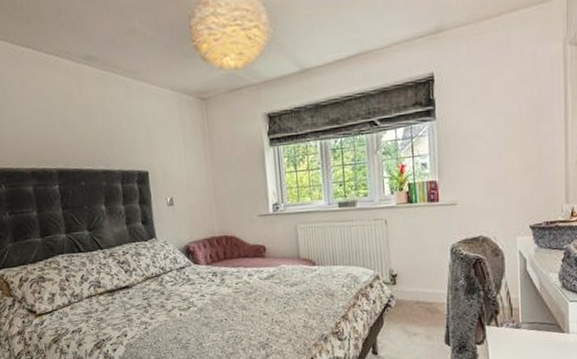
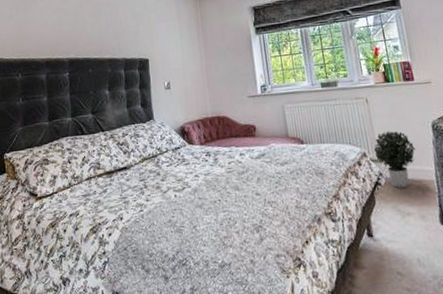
potted plant: none [388,254,431,311] -> present [374,130,416,189]

